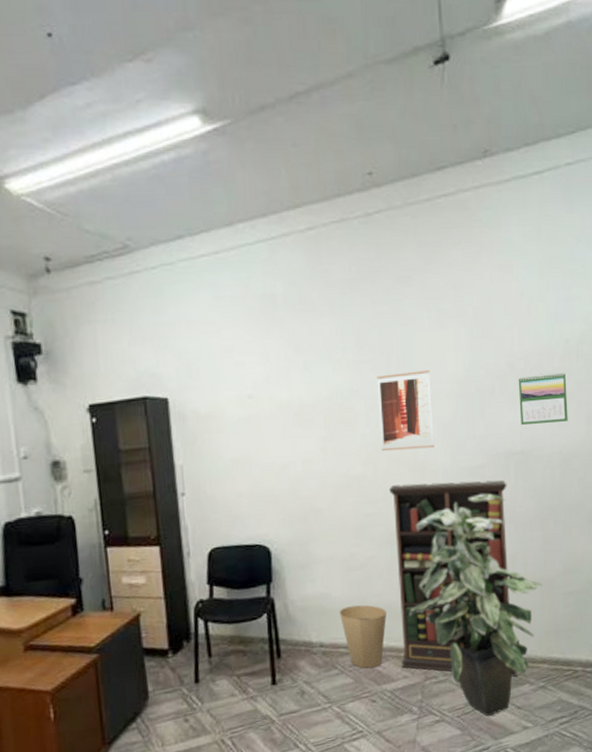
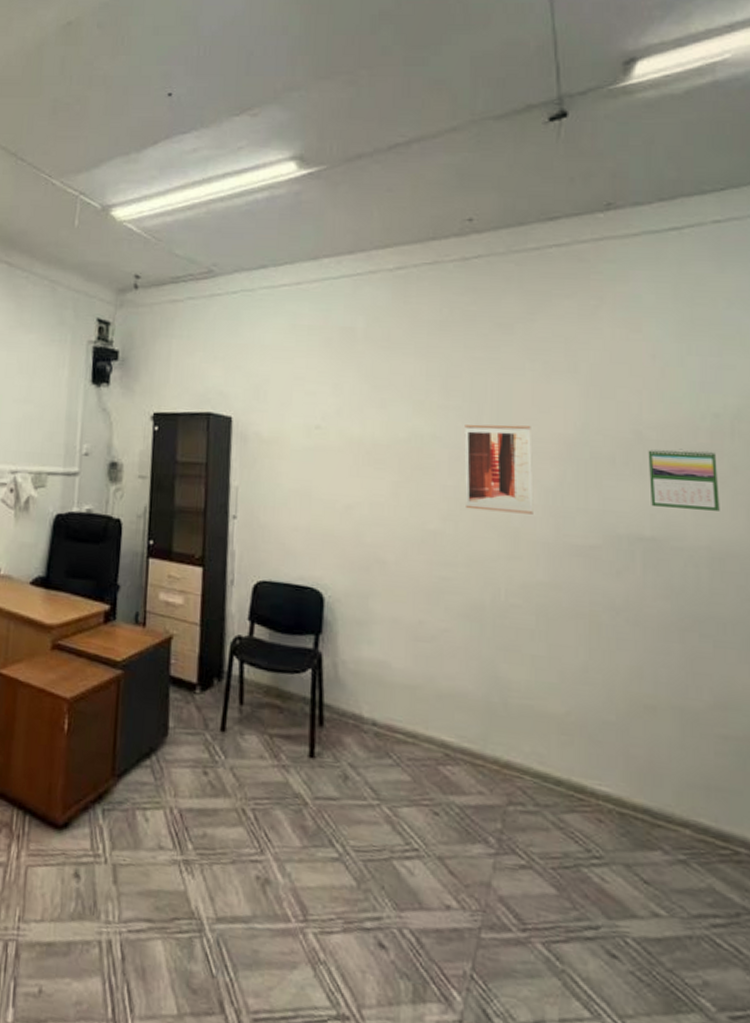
trash can: present [340,605,387,669] -> none [400,683,460,770]
bookcase: present [389,480,517,678] -> none [473,550,644,837]
indoor plant: present [408,493,543,716] -> none [489,581,684,881]

